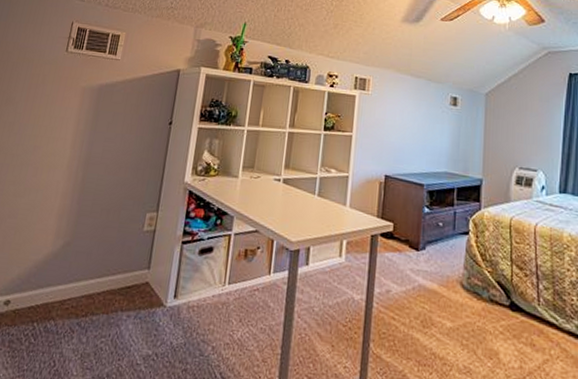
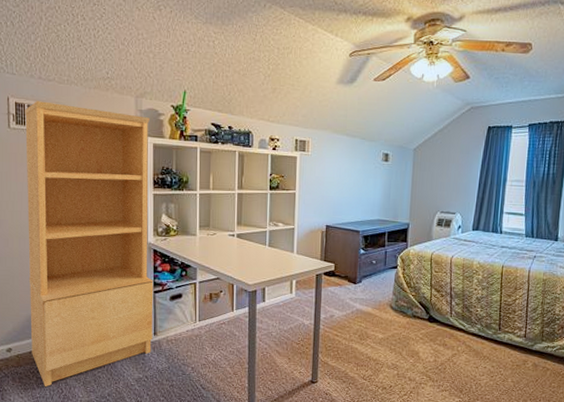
bookcase: none [31,27,206,356] -> present [25,101,154,386]

